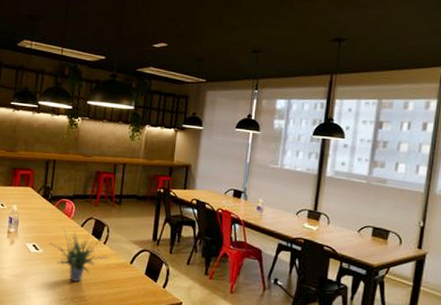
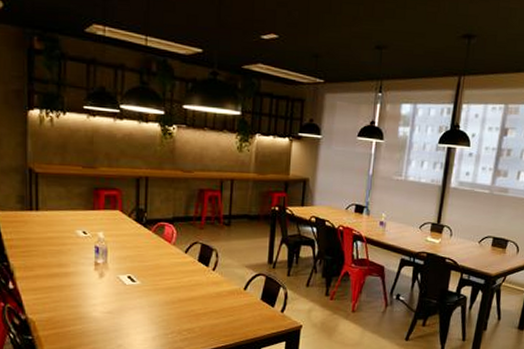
potted plant: present [49,228,109,282] -> none [147,256,220,313]

